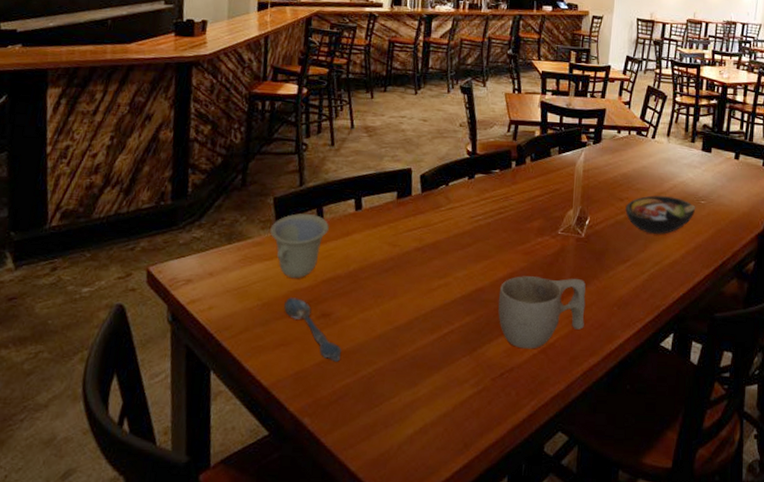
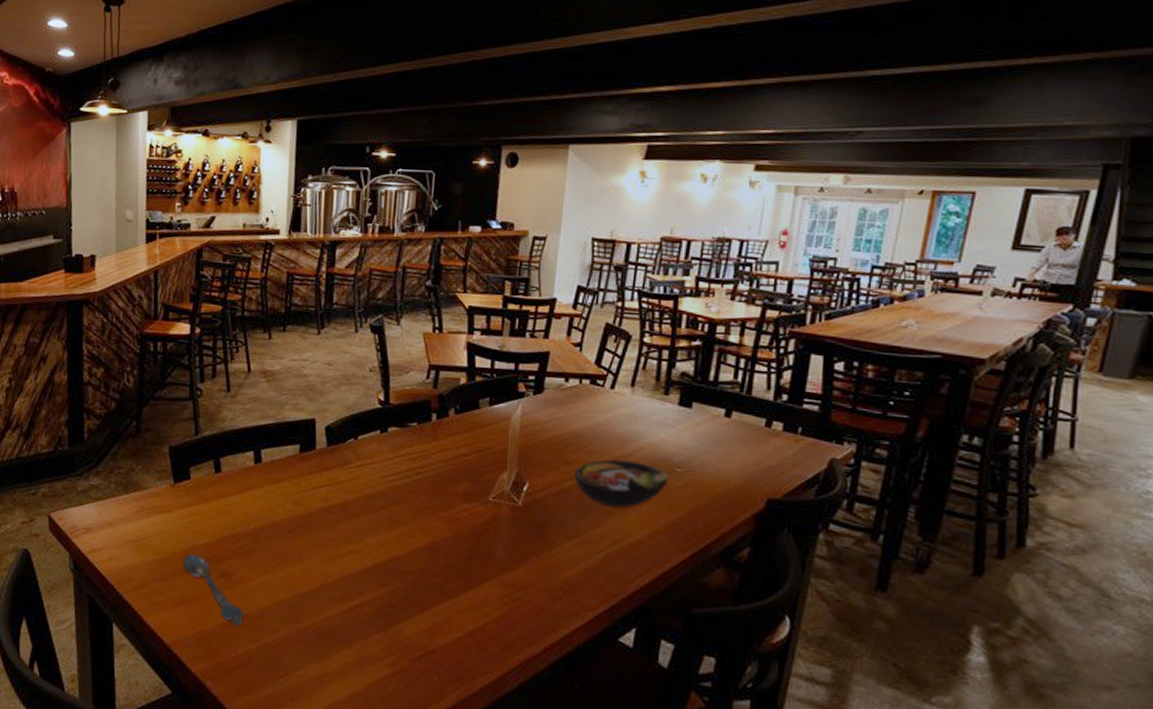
cup: present [270,213,329,279] -> none [166,464,227,535]
cup: present [498,276,586,349] -> none [416,547,523,631]

